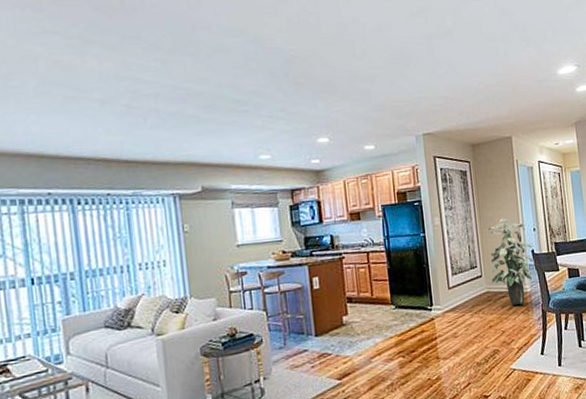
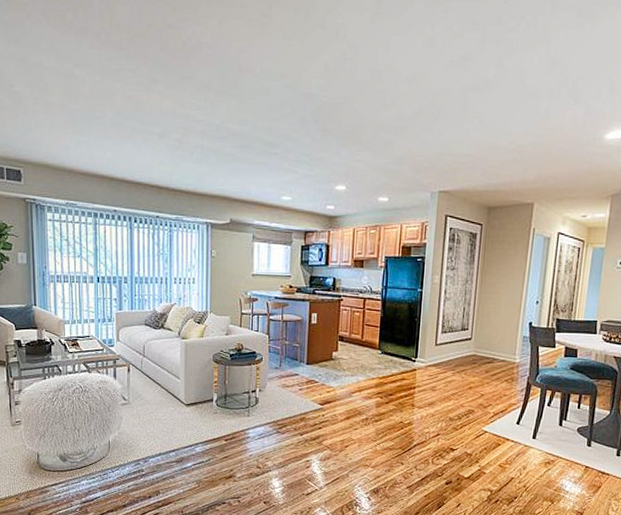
indoor plant: present [488,218,534,305] -> none [480,286,532,373]

